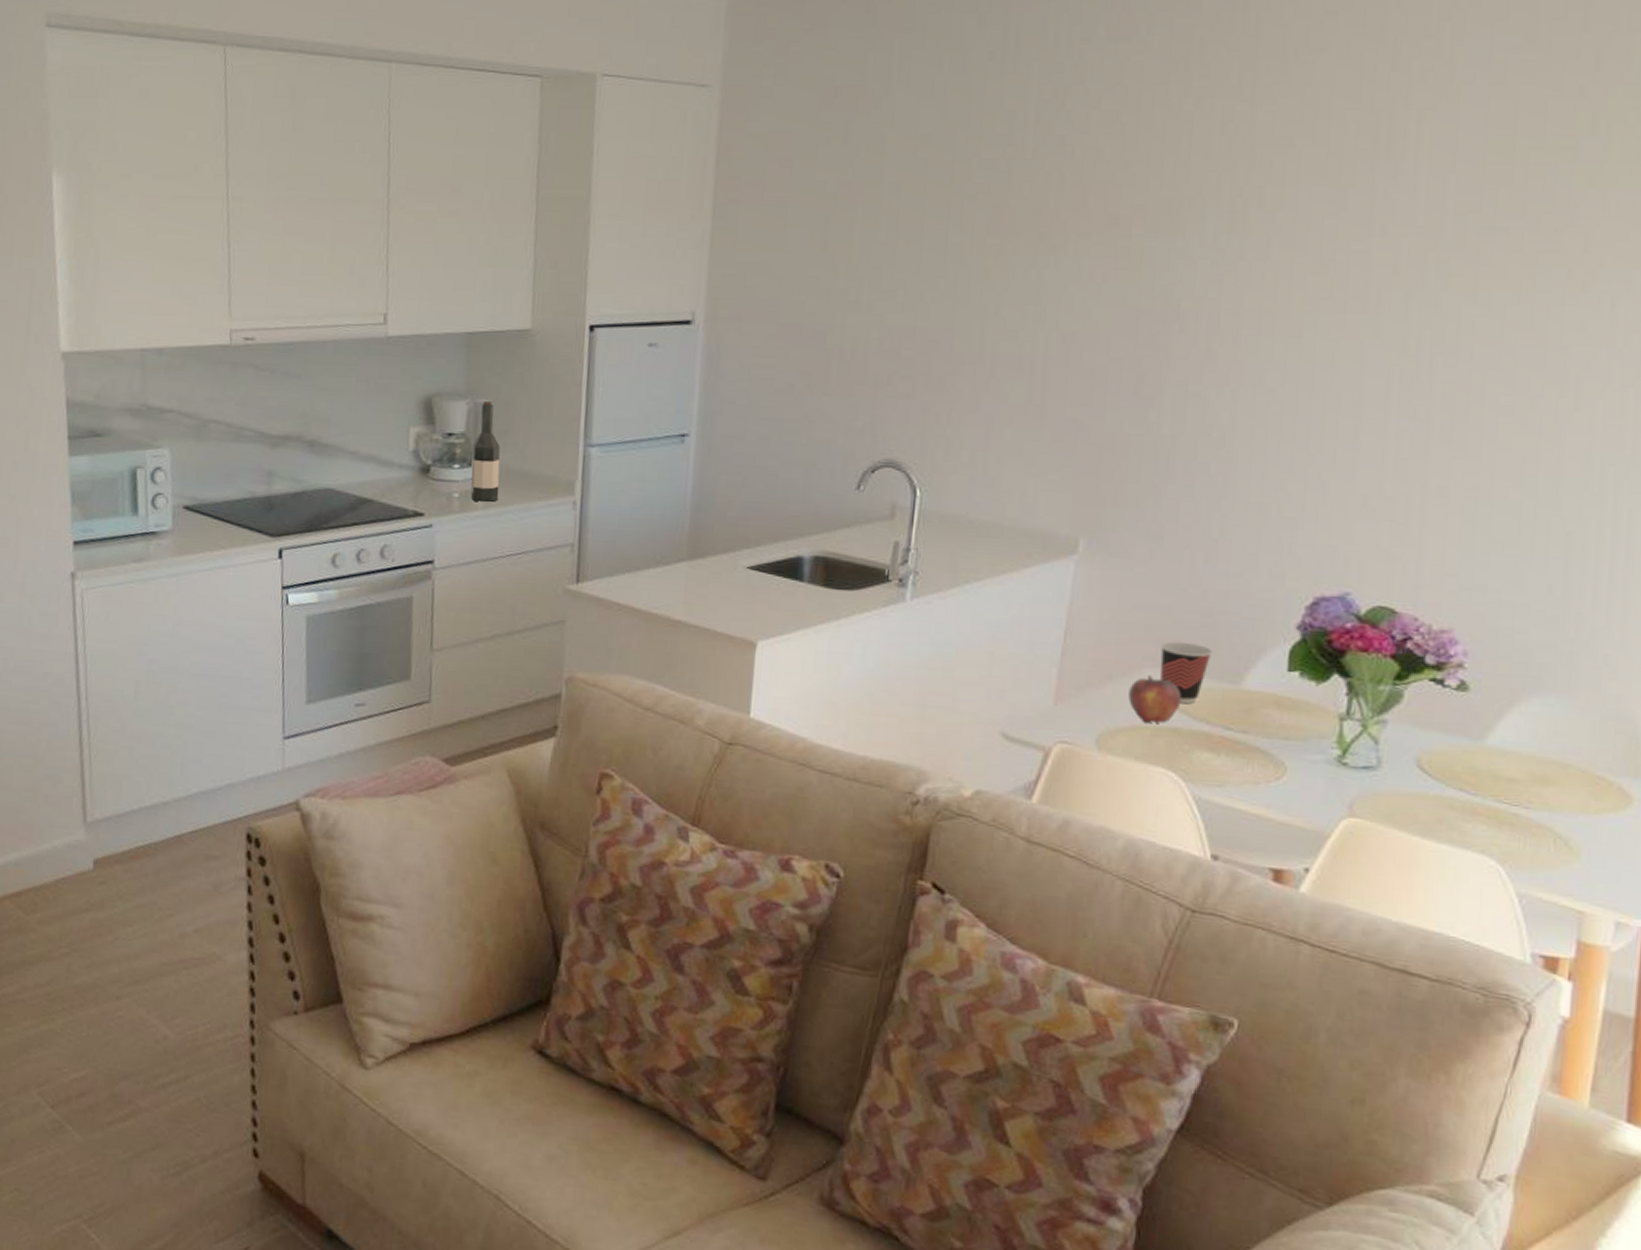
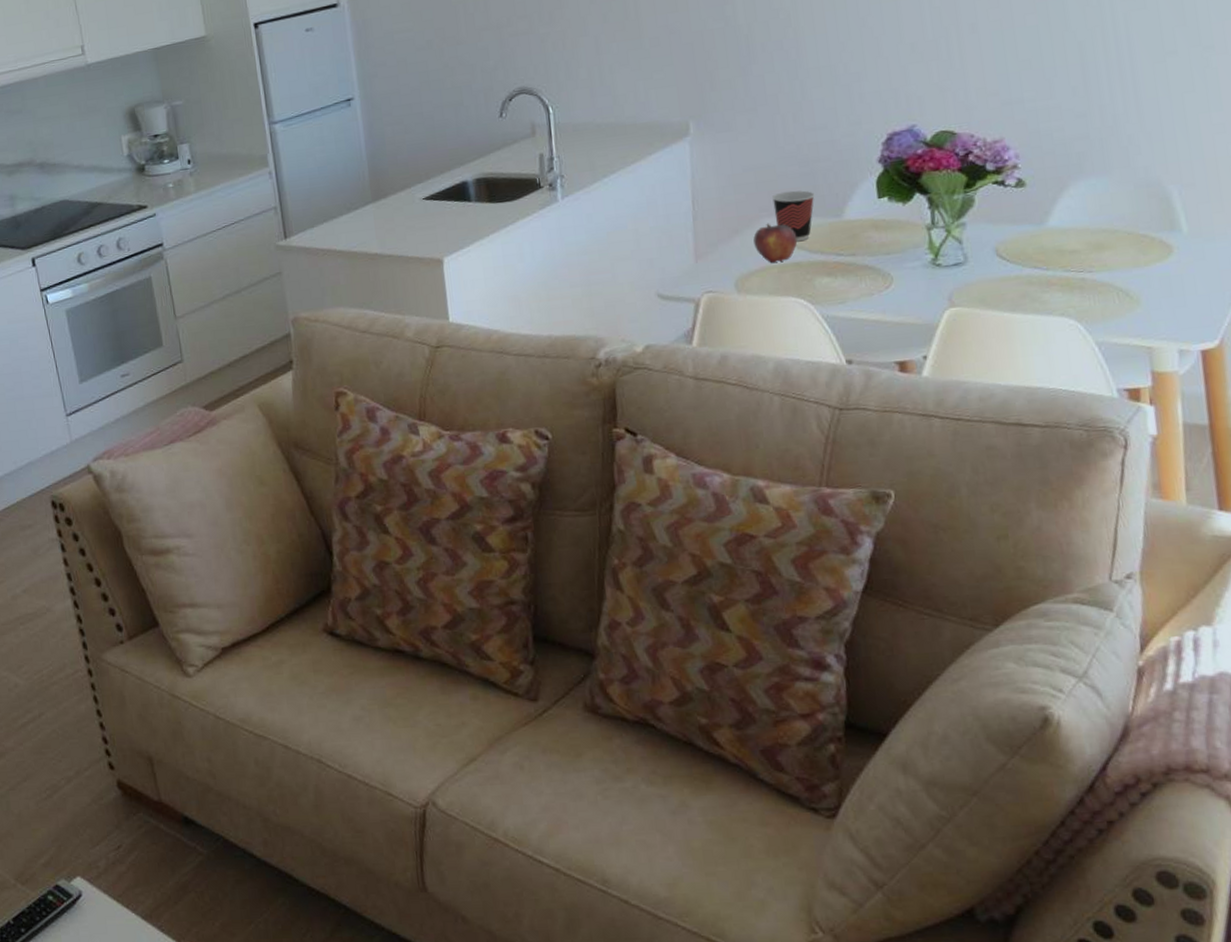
wine bottle: present [470,400,500,503] -> none [175,101,207,188]

